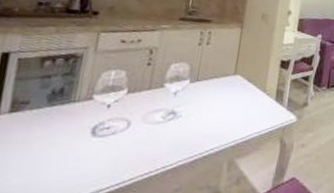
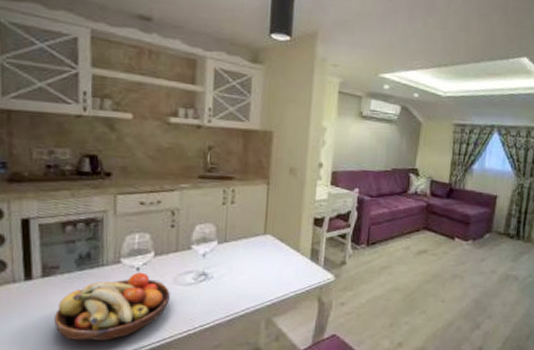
fruit bowl: none [11,109,137,184] -> present [54,272,170,342]

